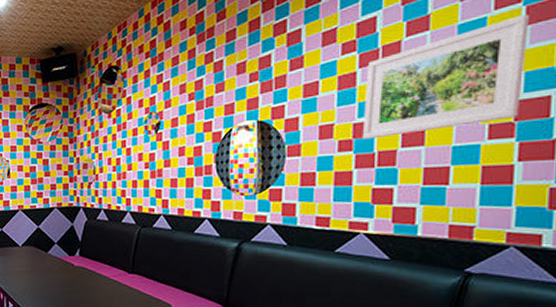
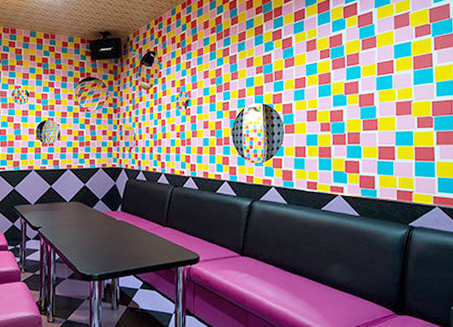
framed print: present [362,13,530,139] -> none [336,42,437,123]

